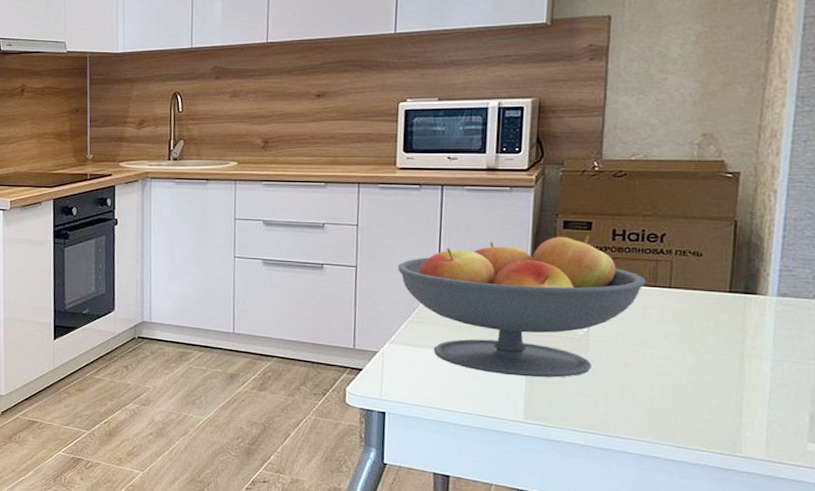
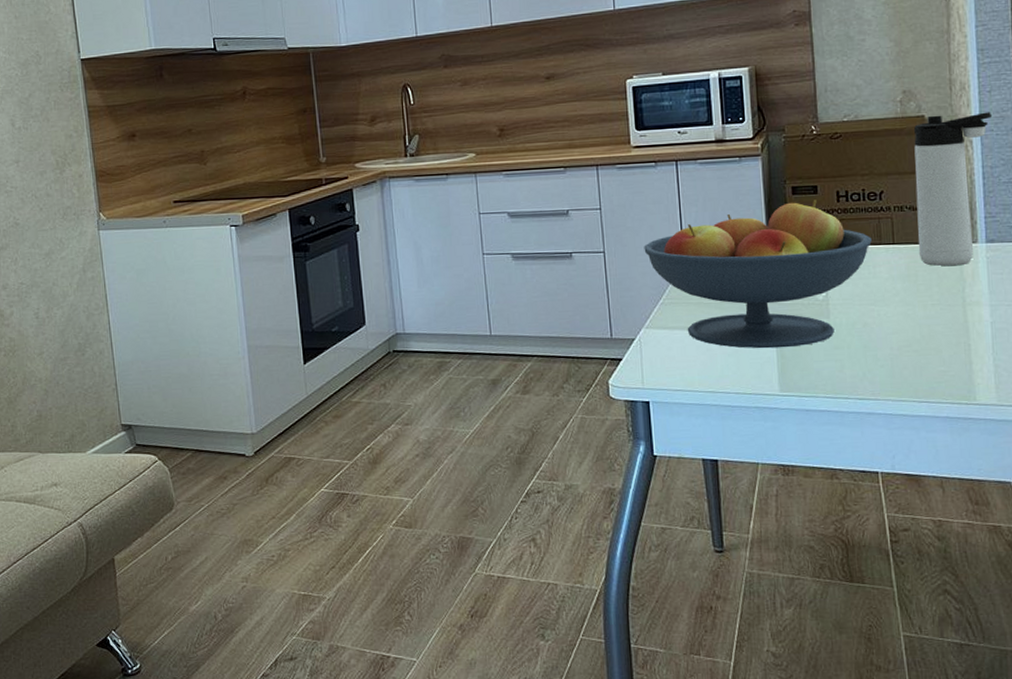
thermos bottle: none [697,161,804,317] -> present [914,112,991,266]

